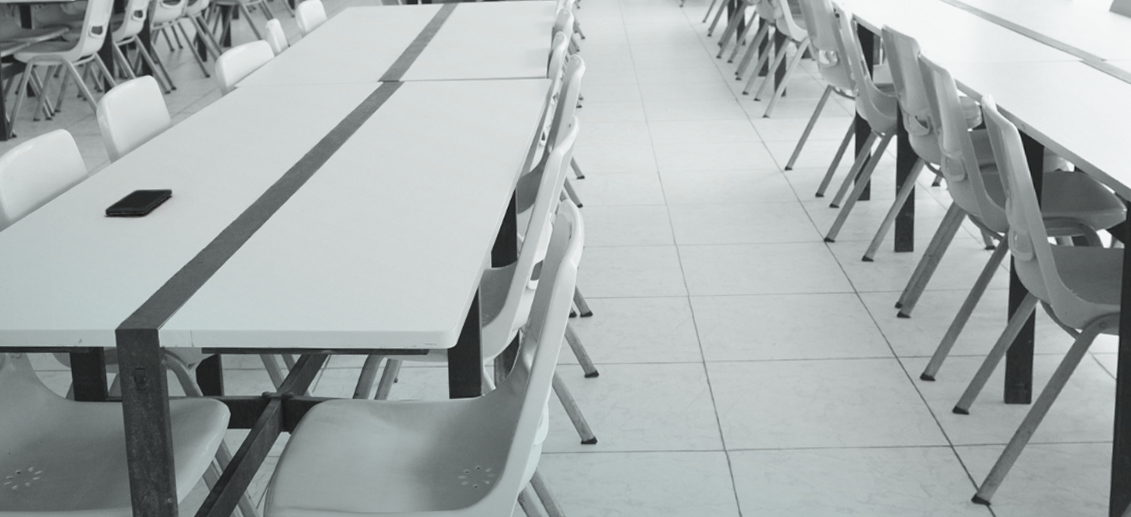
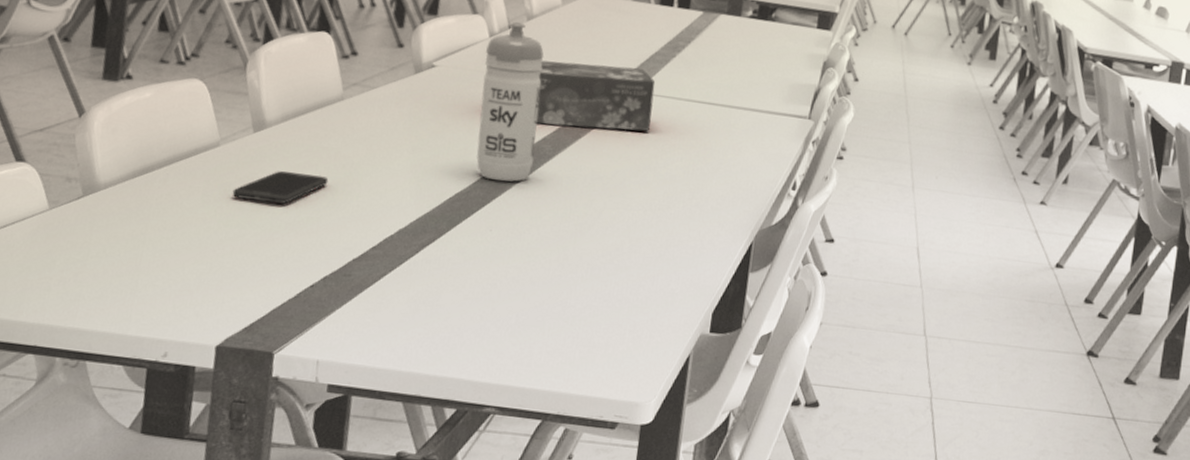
water bottle: none [274,40,326,171] -> present [476,21,544,182]
tissue box: none [319,60,416,120] -> present [536,60,656,131]

